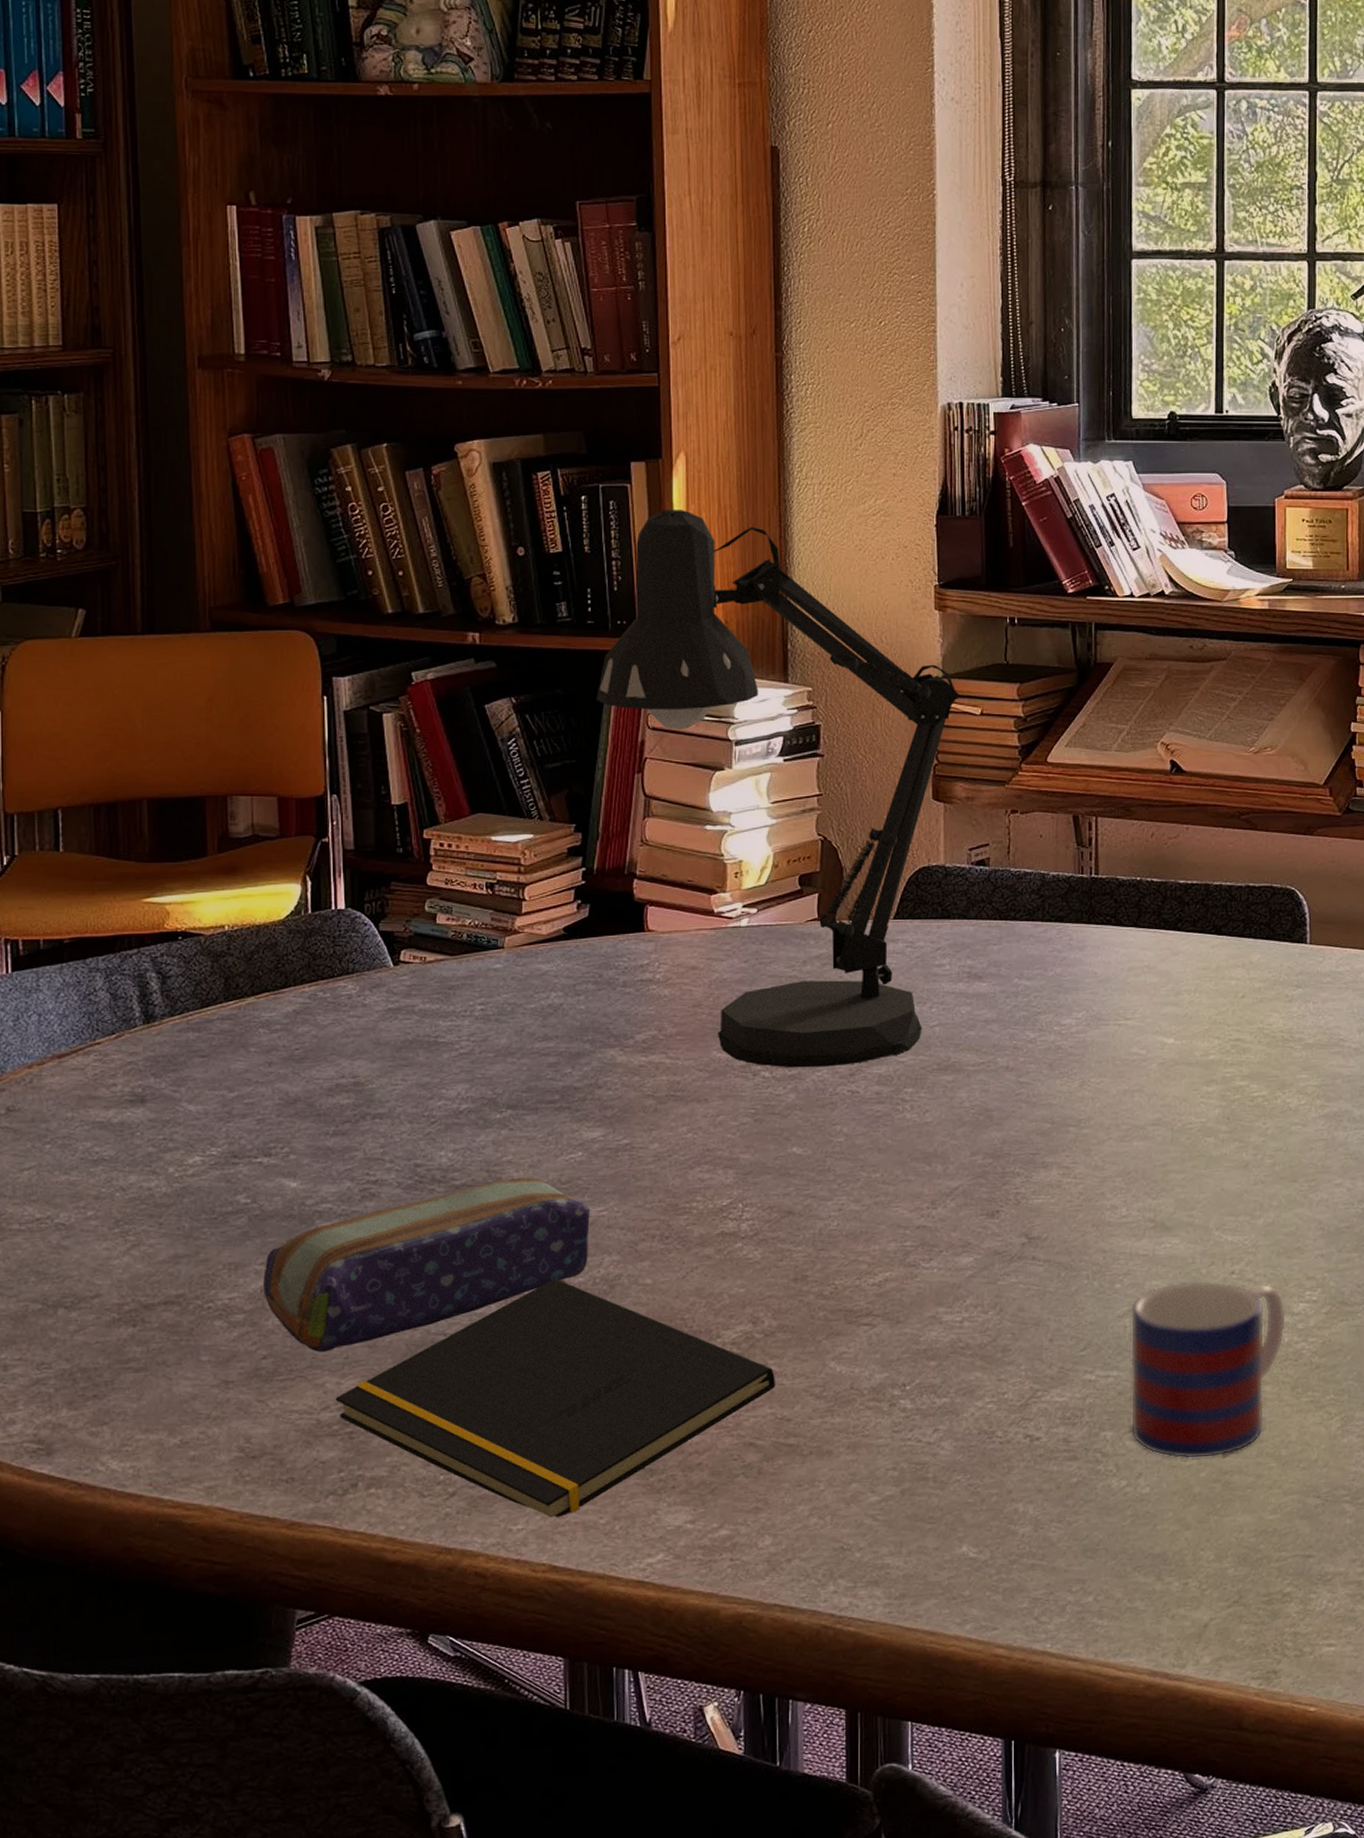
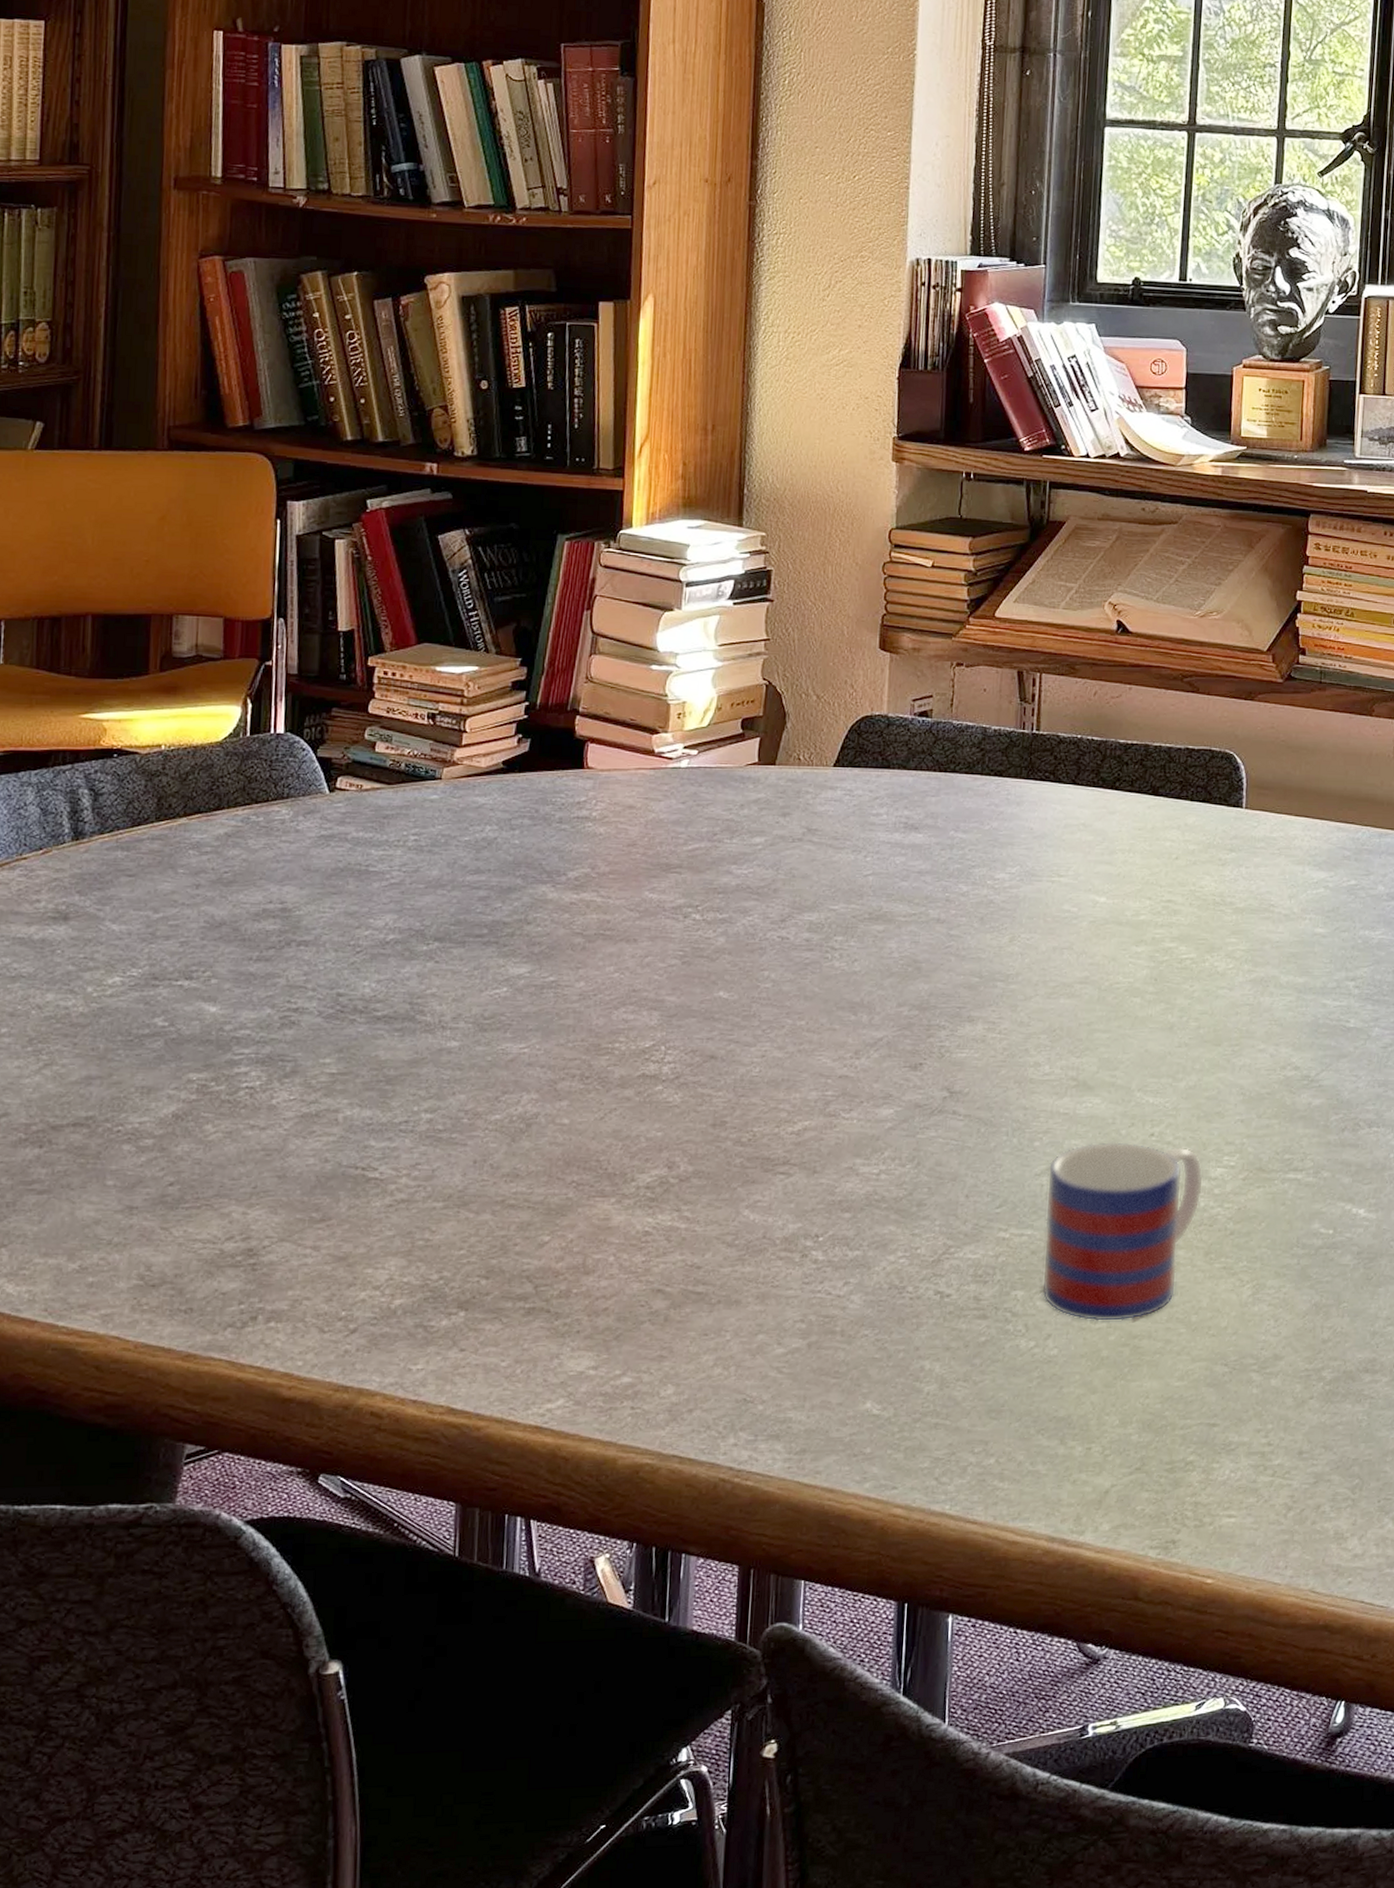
pencil case: present [263,1177,590,1352] -> none [175,1011,511,1180]
notepad: present [335,1278,776,1518] -> none [240,1114,688,1359]
desk lamp: present [596,510,959,1068] -> none [550,350,912,912]

